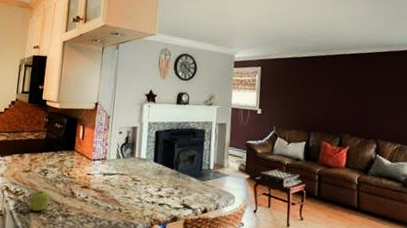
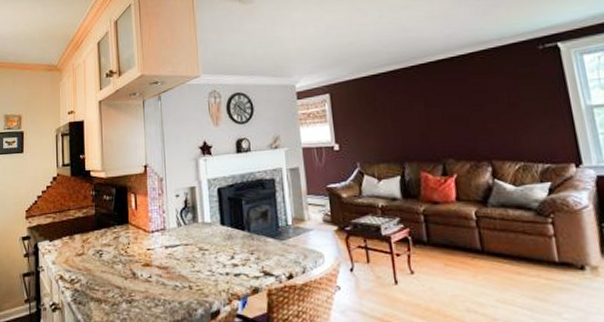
fruit: present [29,191,50,212] -> none [87,275,110,301]

